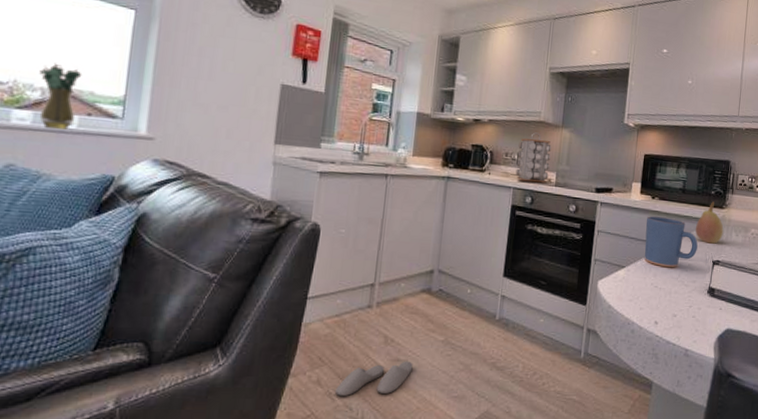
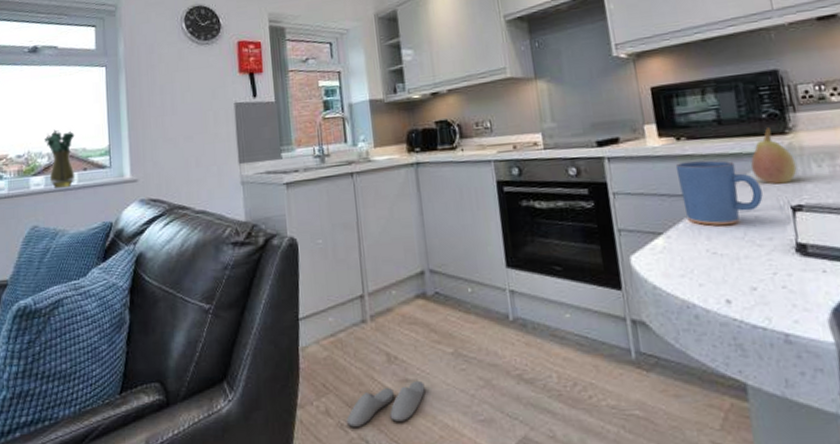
spice rack: present [515,132,552,184] -> none [488,91,533,152]

